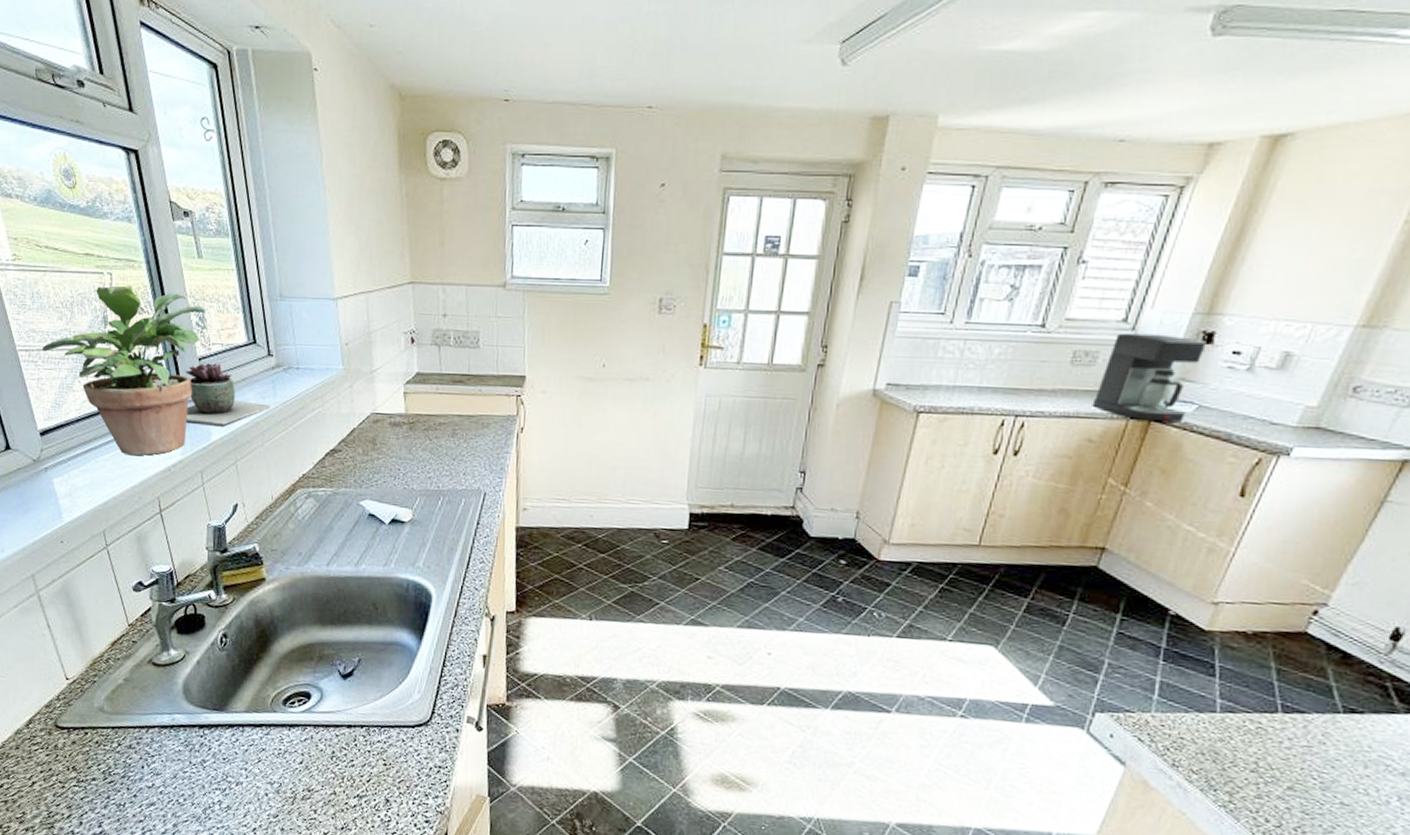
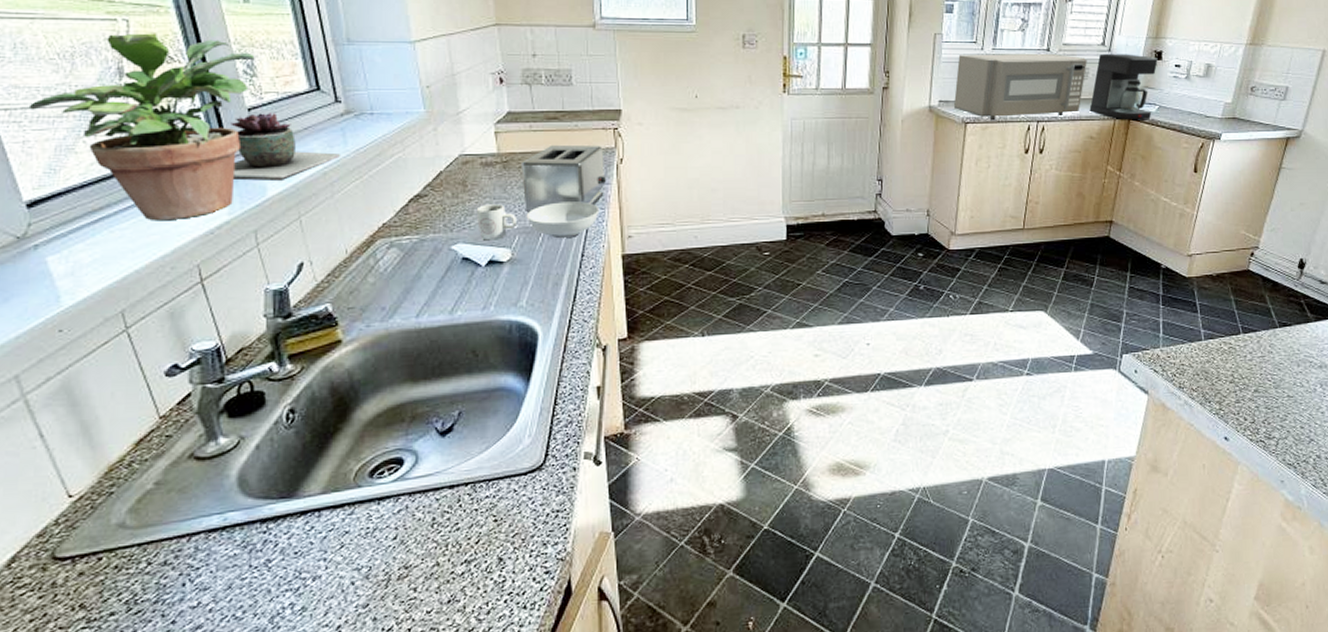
mug: none [383,464,419,500] -> present [477,204,517,241]
toaster: none [425,408,507,476] -> present [520,144,607,213]
bowl: none [428,467,498,505] -> present [526,201,600,239]
microwave: none [904,328,1098,412] -> present [953,53,1087,121]

